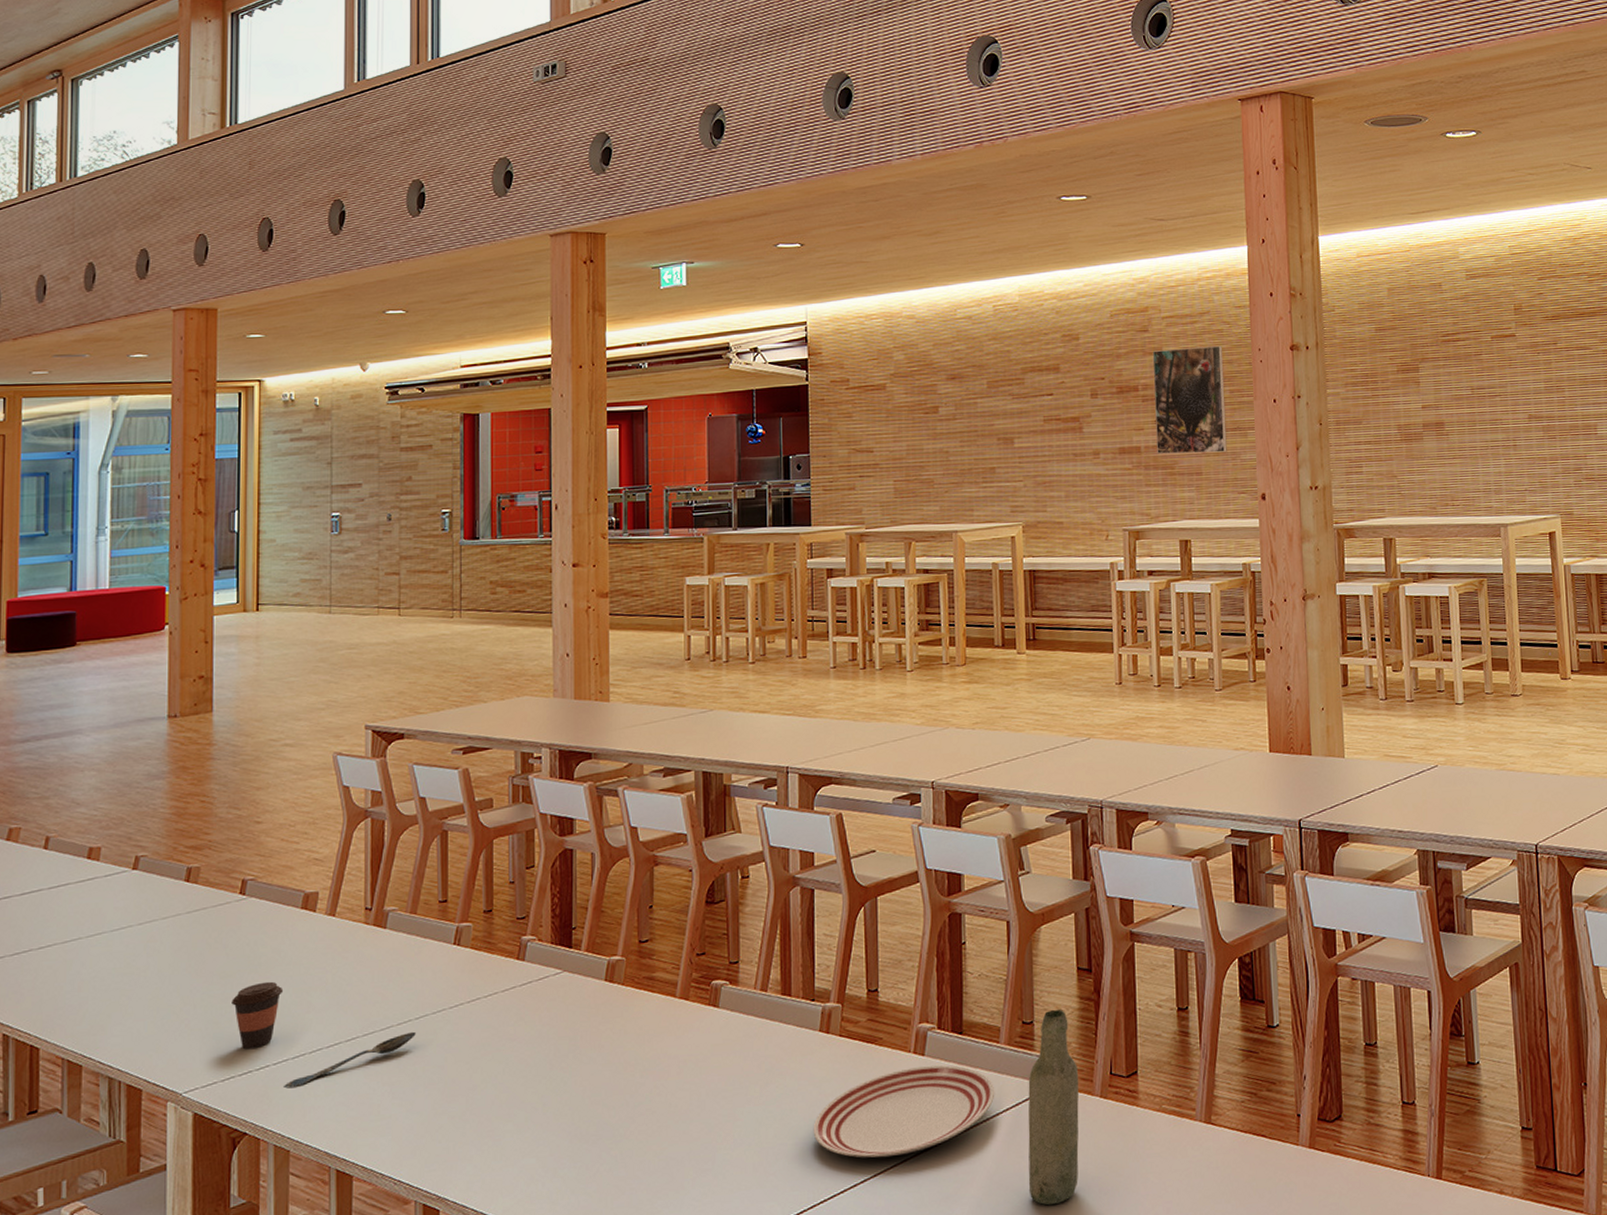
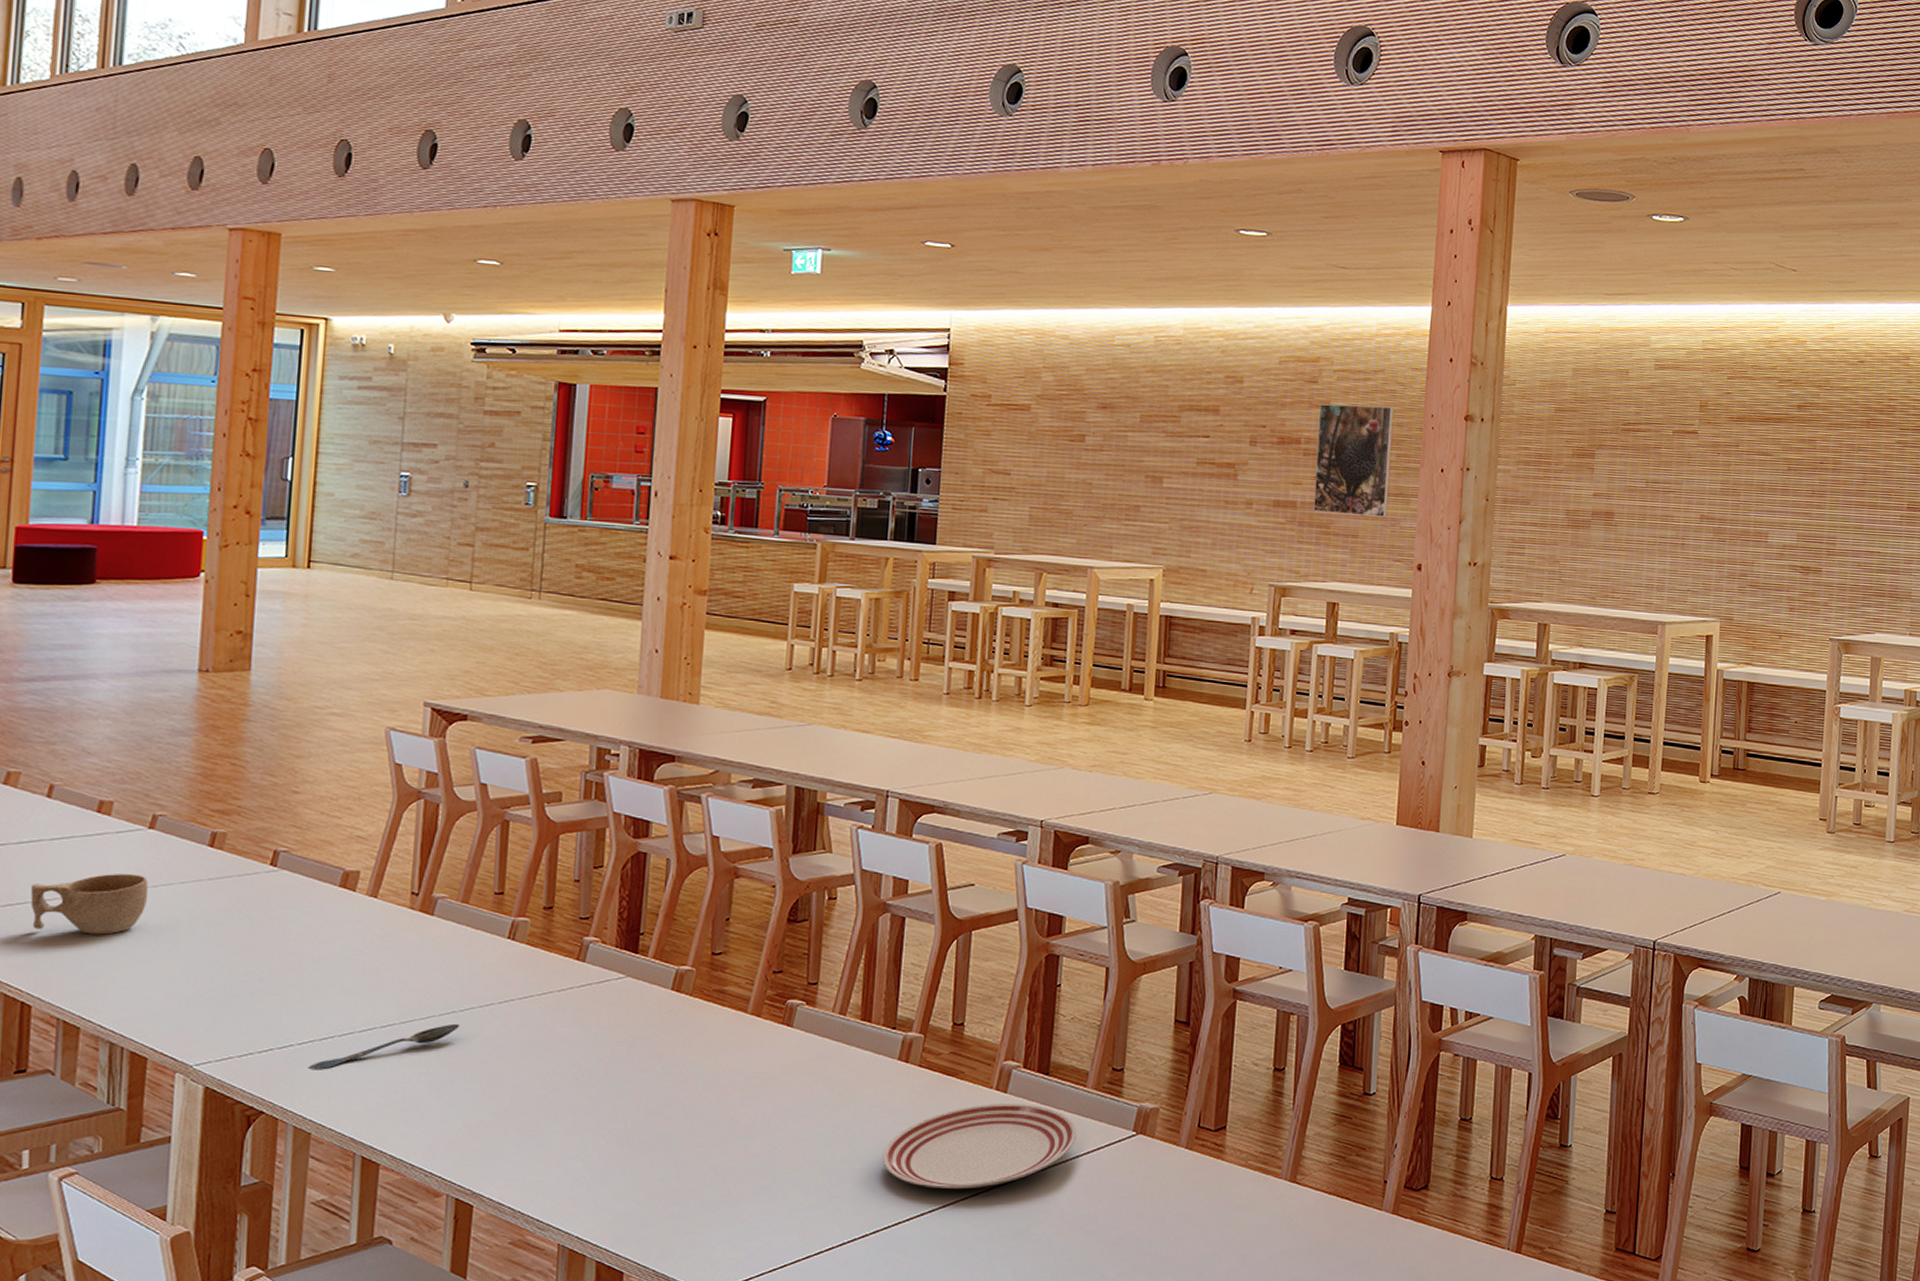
cup: none [34,914,134,976] -> present [30,874,148,935]
coffee cup: present [232,981,284,1050] -> none [254,958,314,1027]
bottle: present [1028,1010,1079,1206] -> none [1102,1060,1166,1249]

